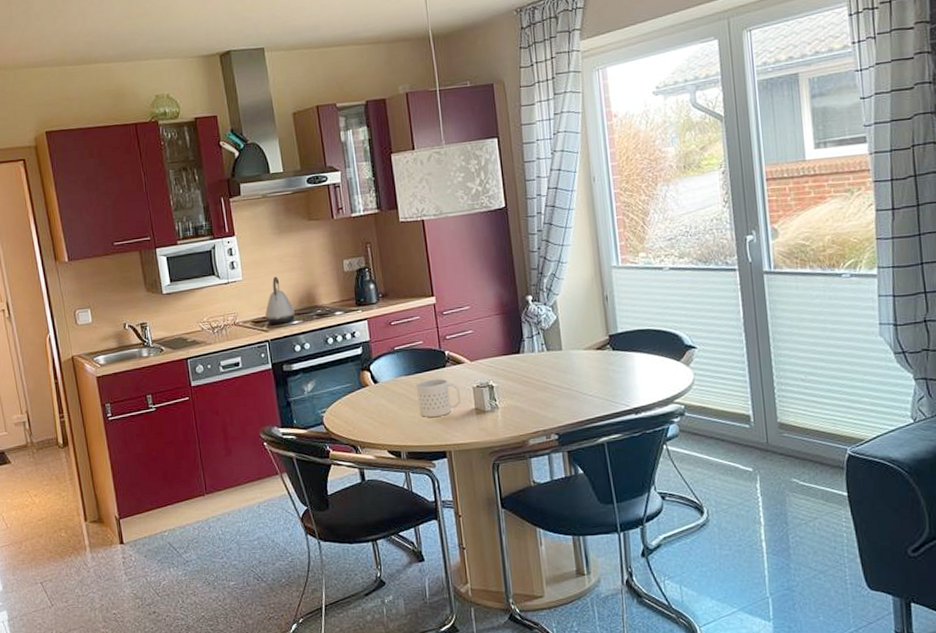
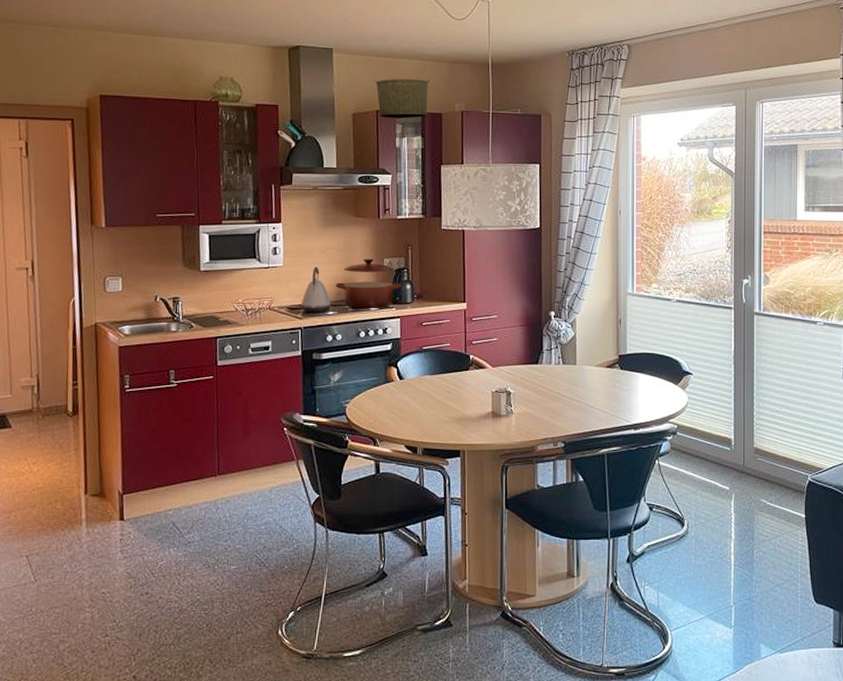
saucepan: none [297,261,365,316] -> present [335,258,402,309]
basket: none [311,64,370,113] -> present [374,78,430,119]
mug: present [416,378,462,418] -> none [439,380,480,417]

